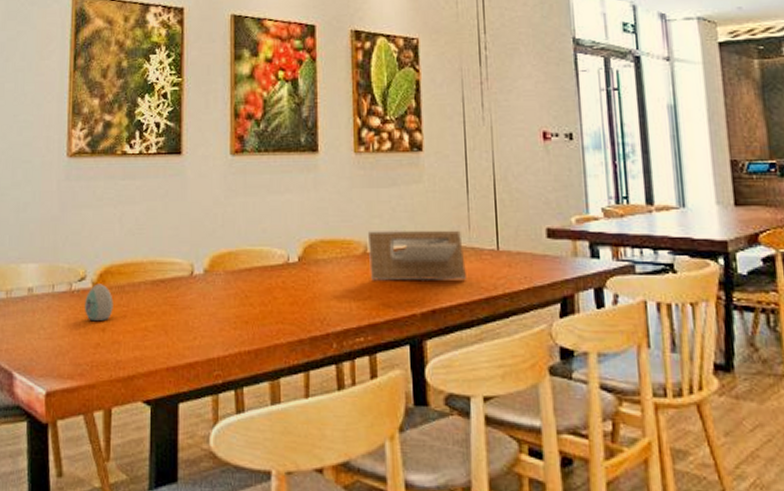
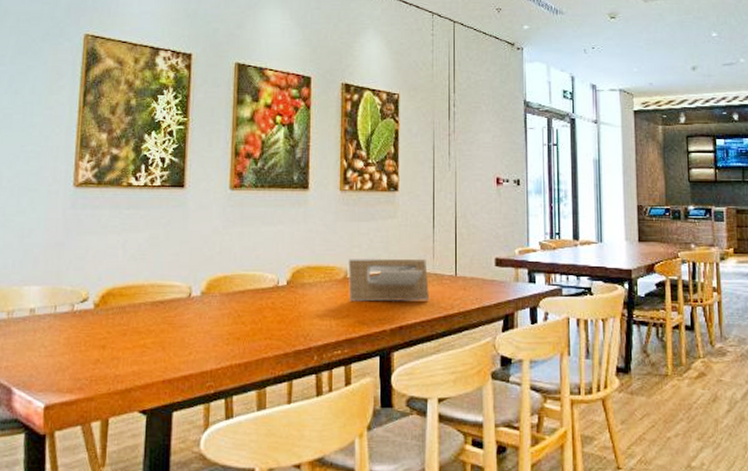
decorative egg: present [85,283,113,322] -> none [86,305,114,340]

